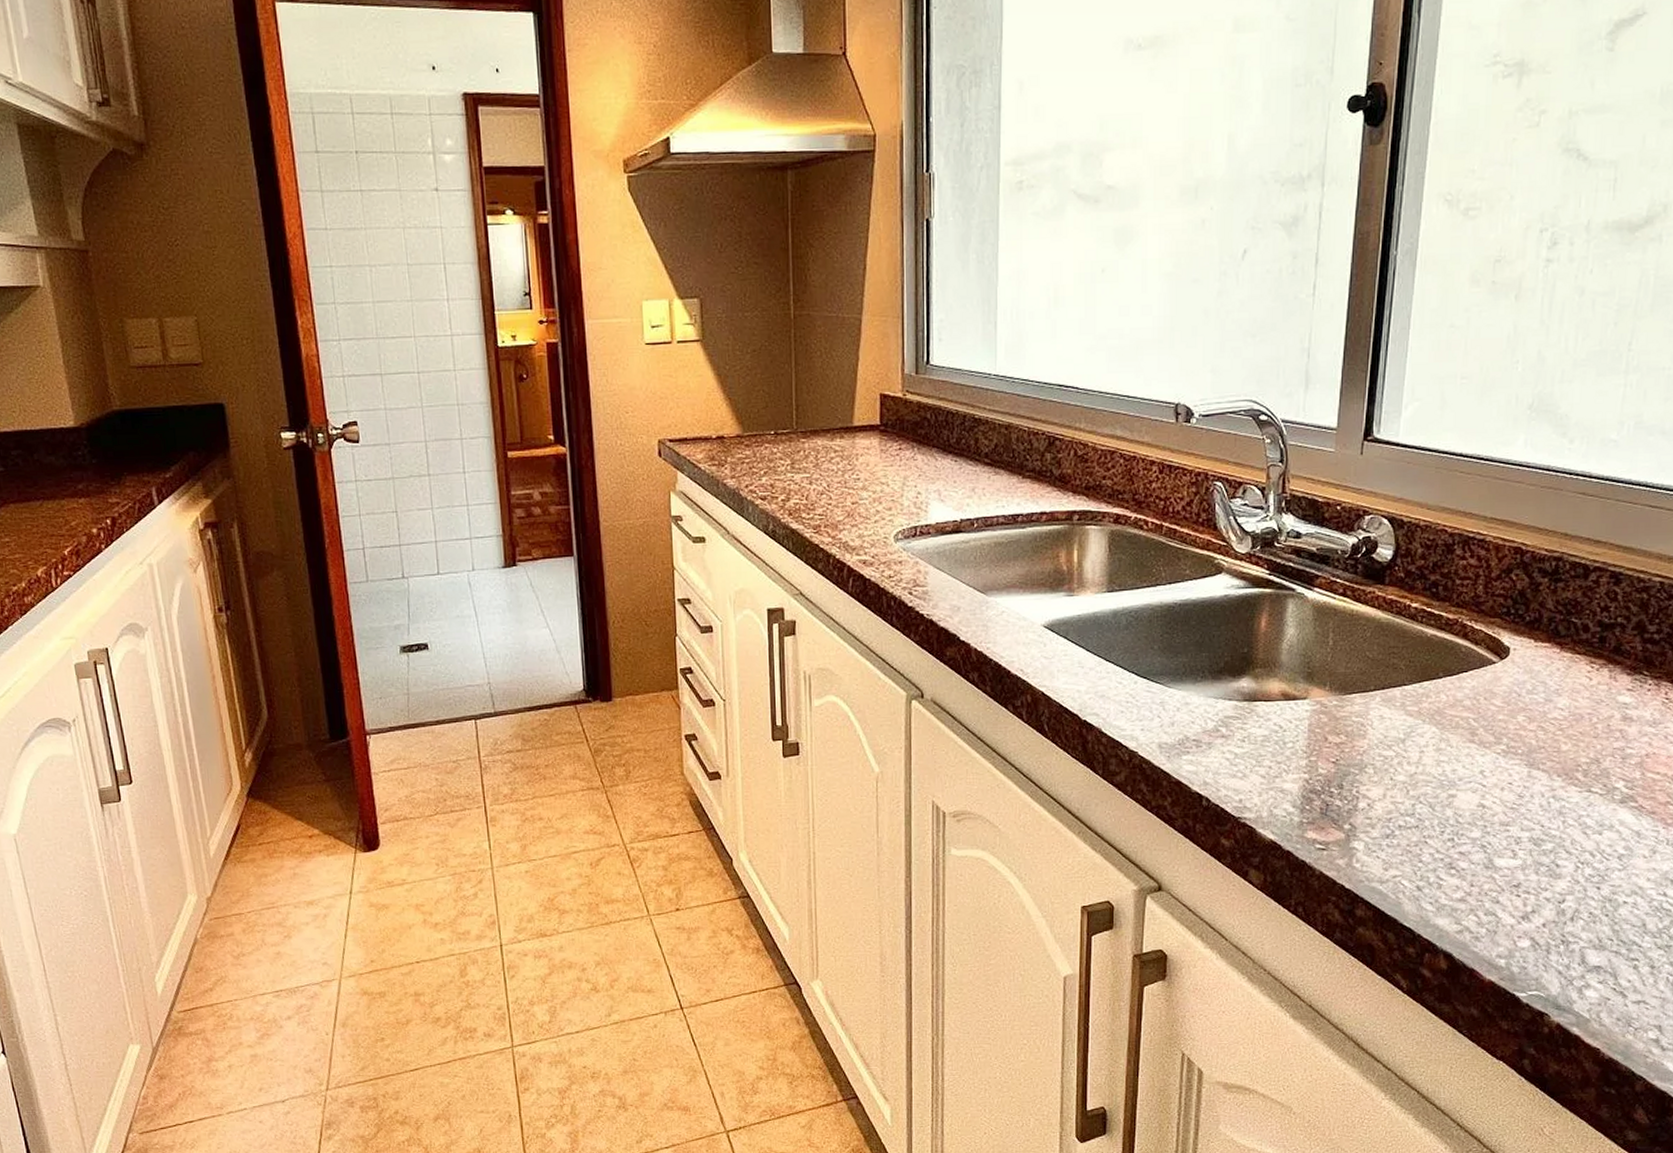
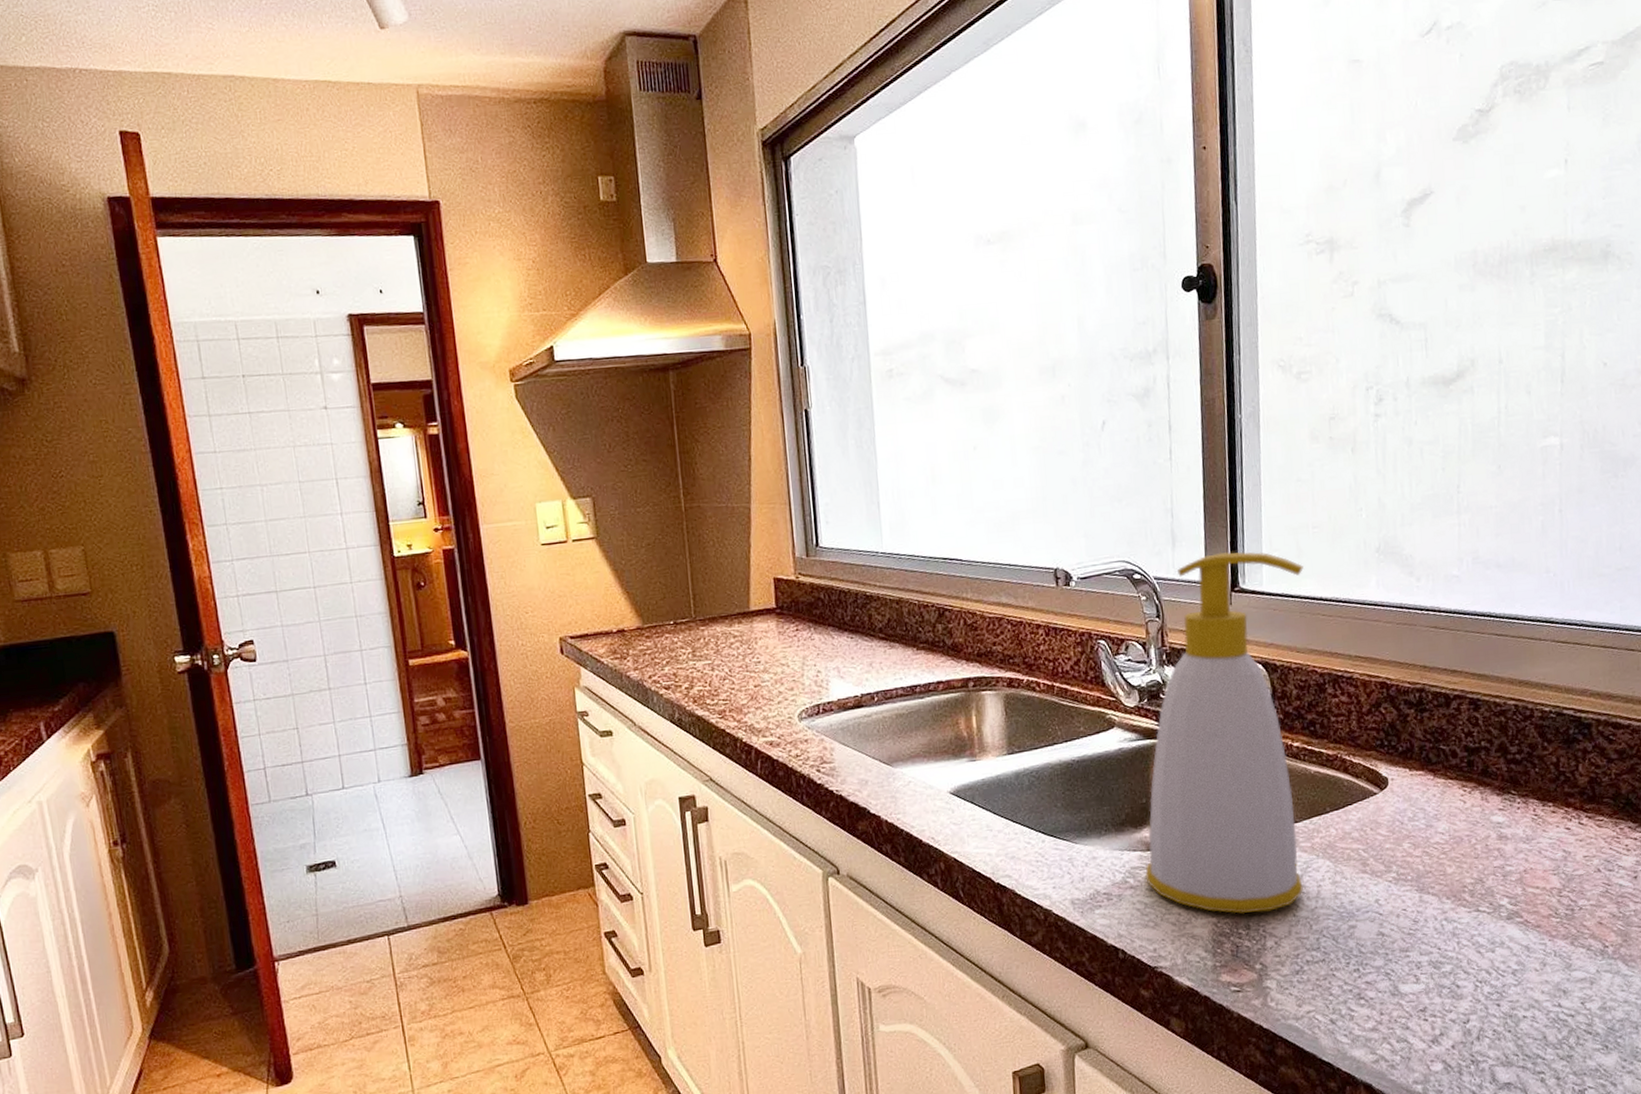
soap bottle: none [1238,397,1446,773] -> present [1145,552,1303,914]

